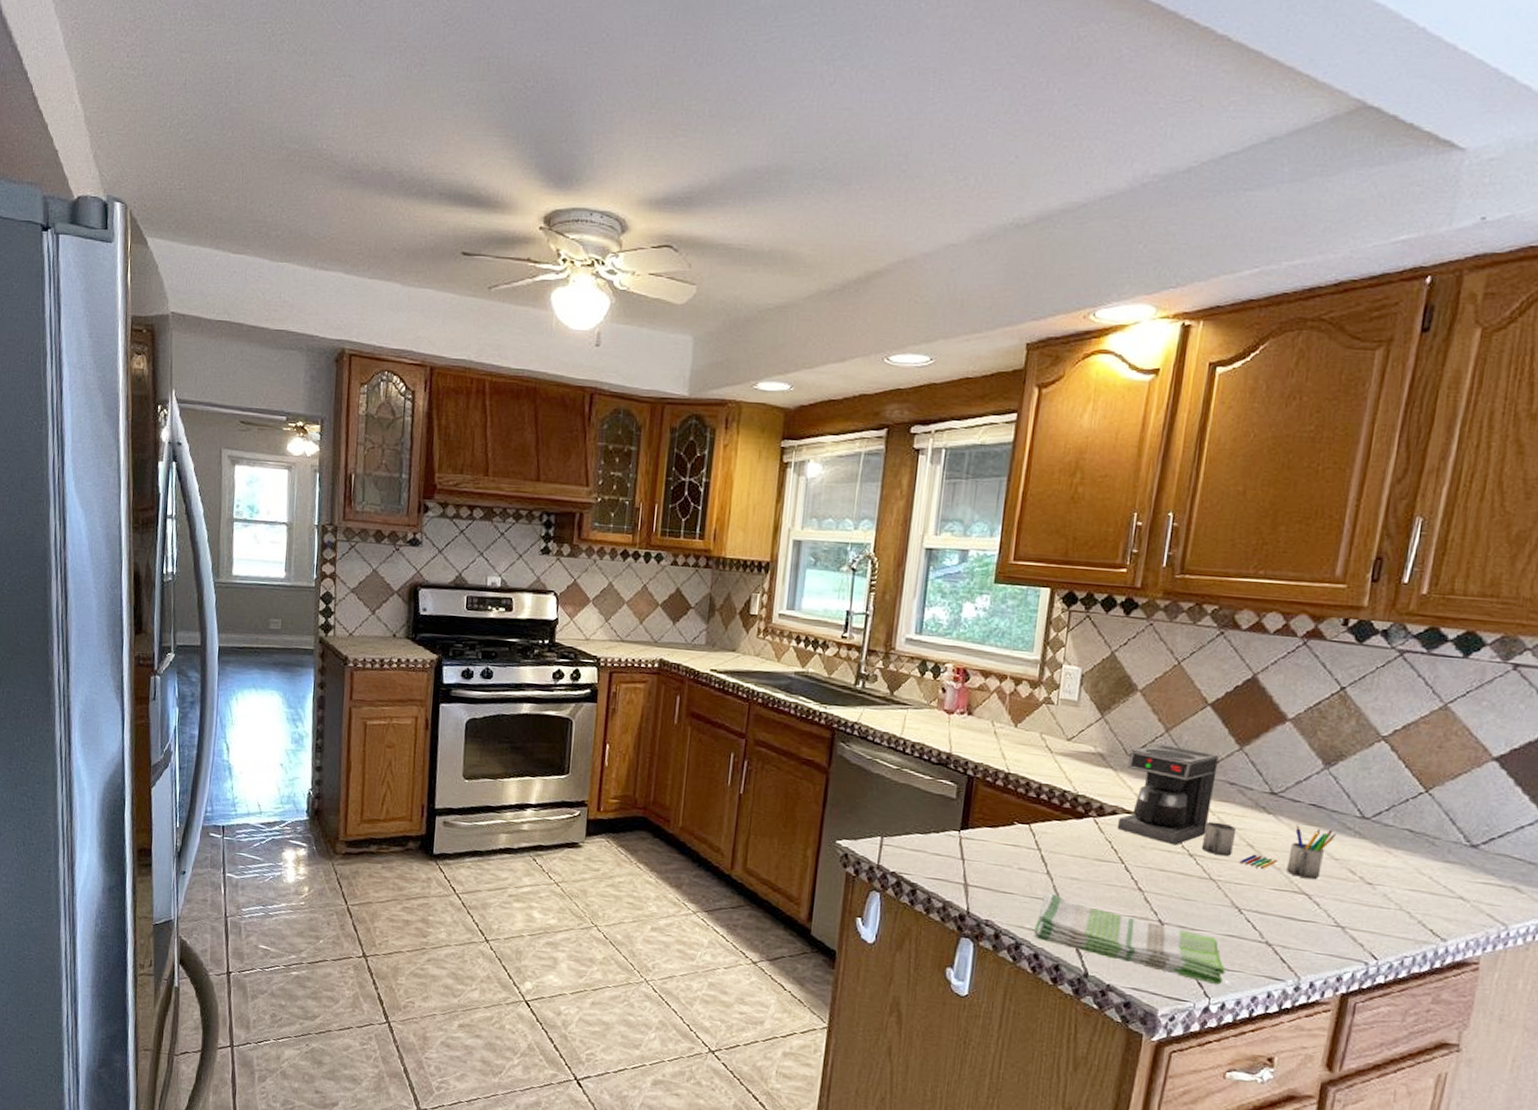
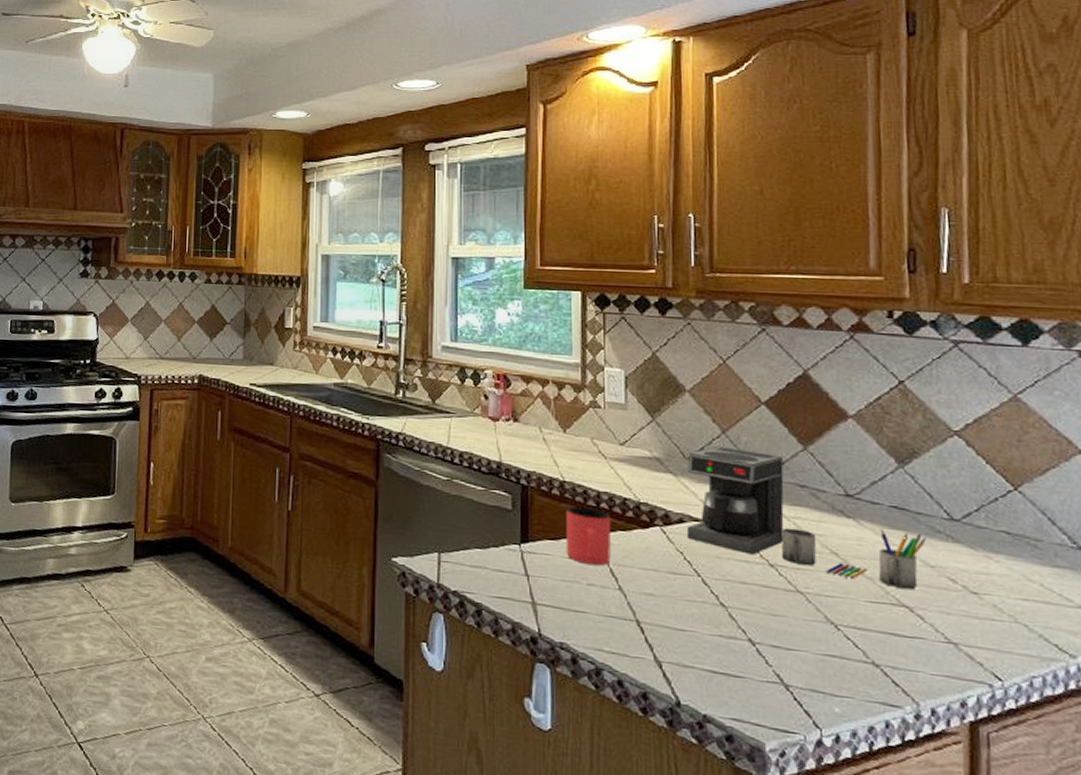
cup: none [1002,797,1049,852] -> present [565,506,612,566]
dish towel: present [1033,893,1226,985] -> none [613,611,833,713]

